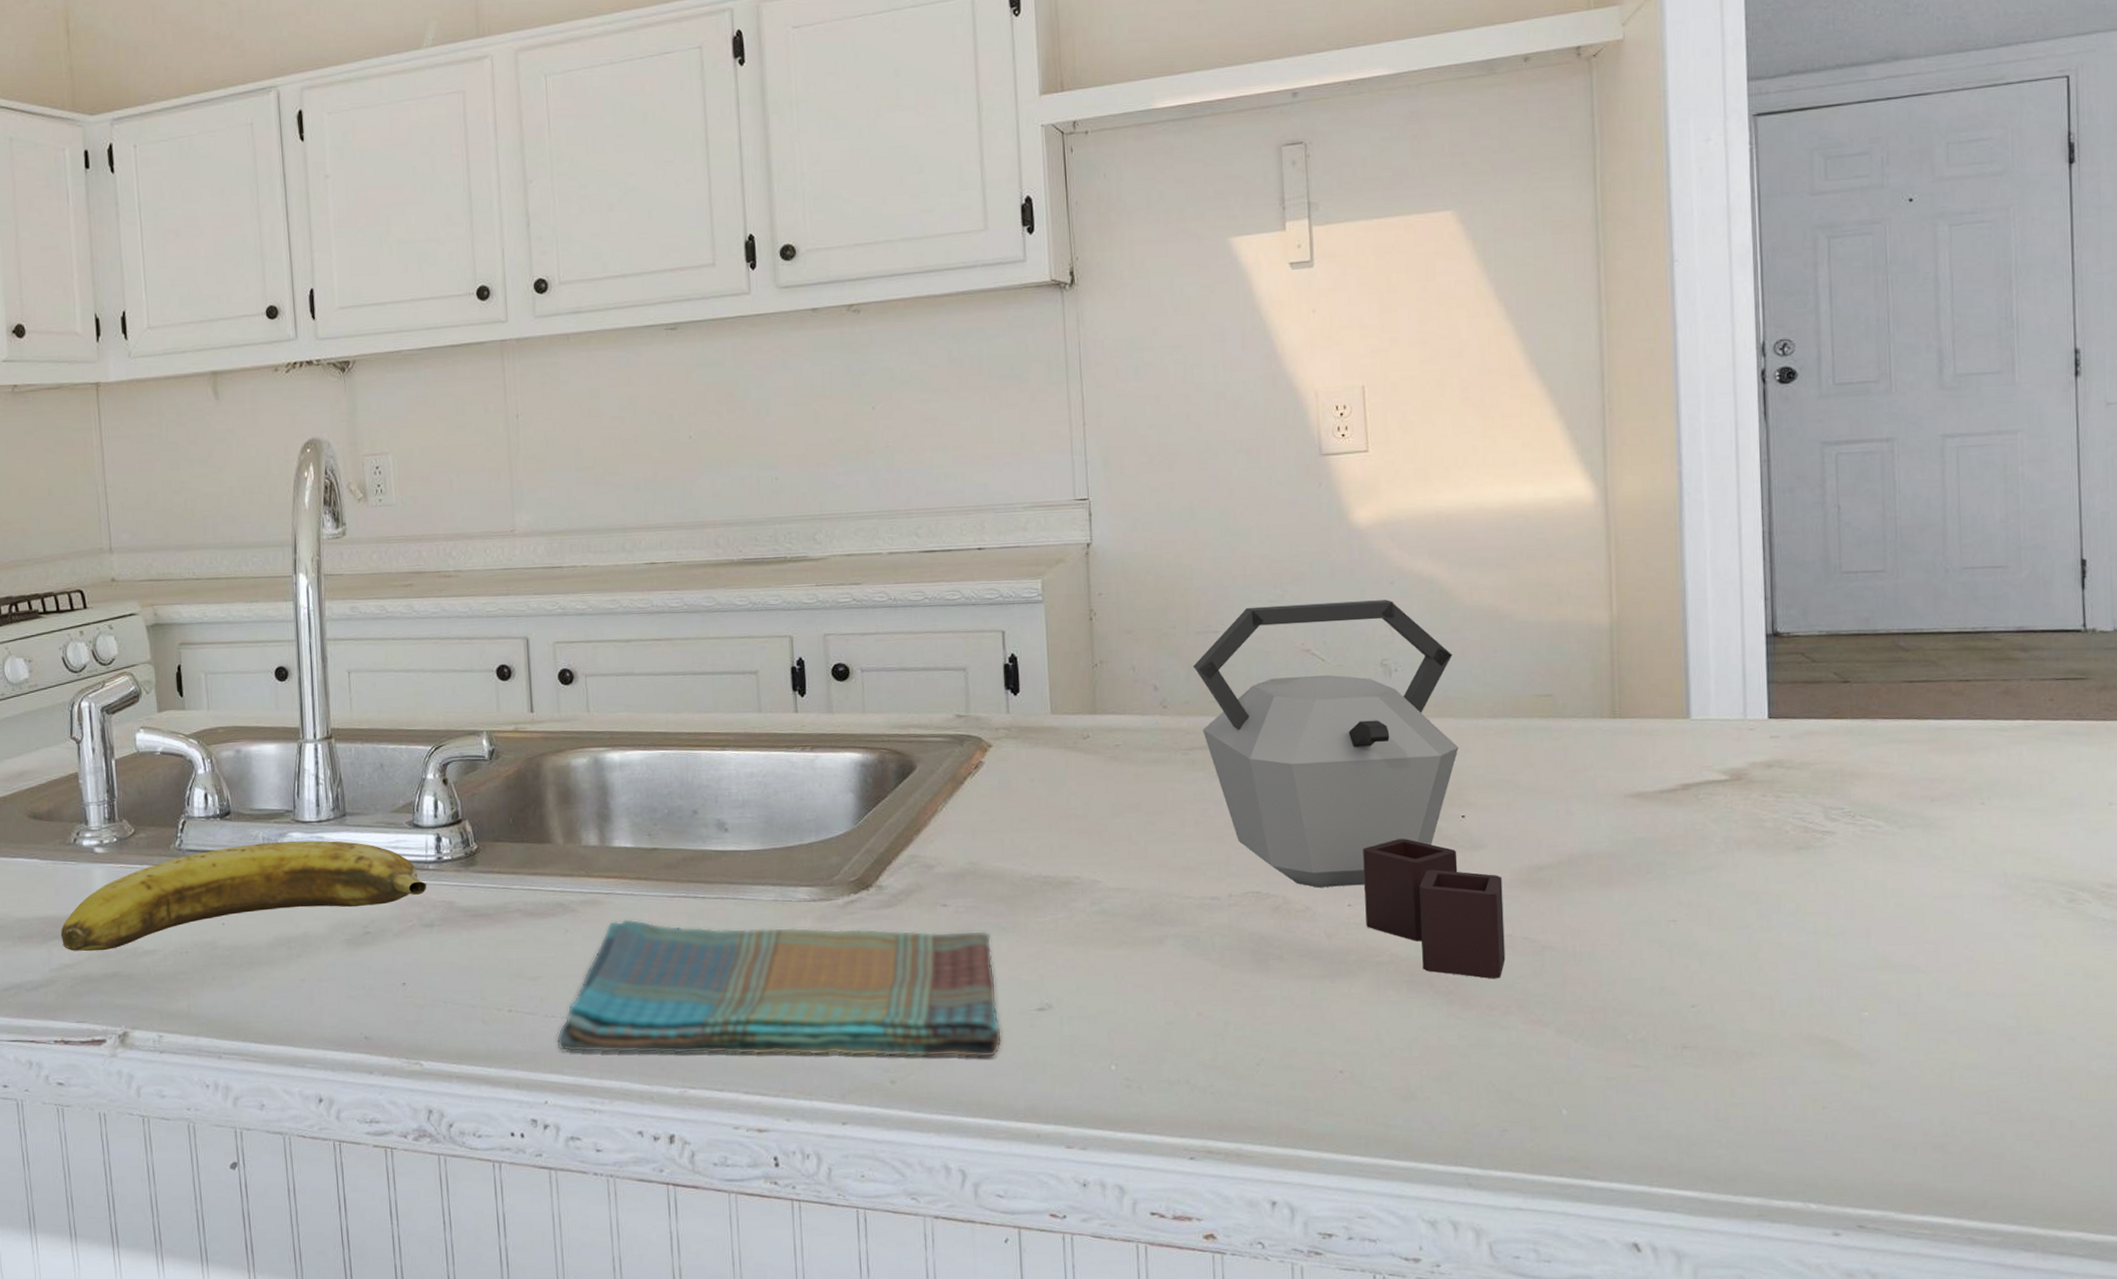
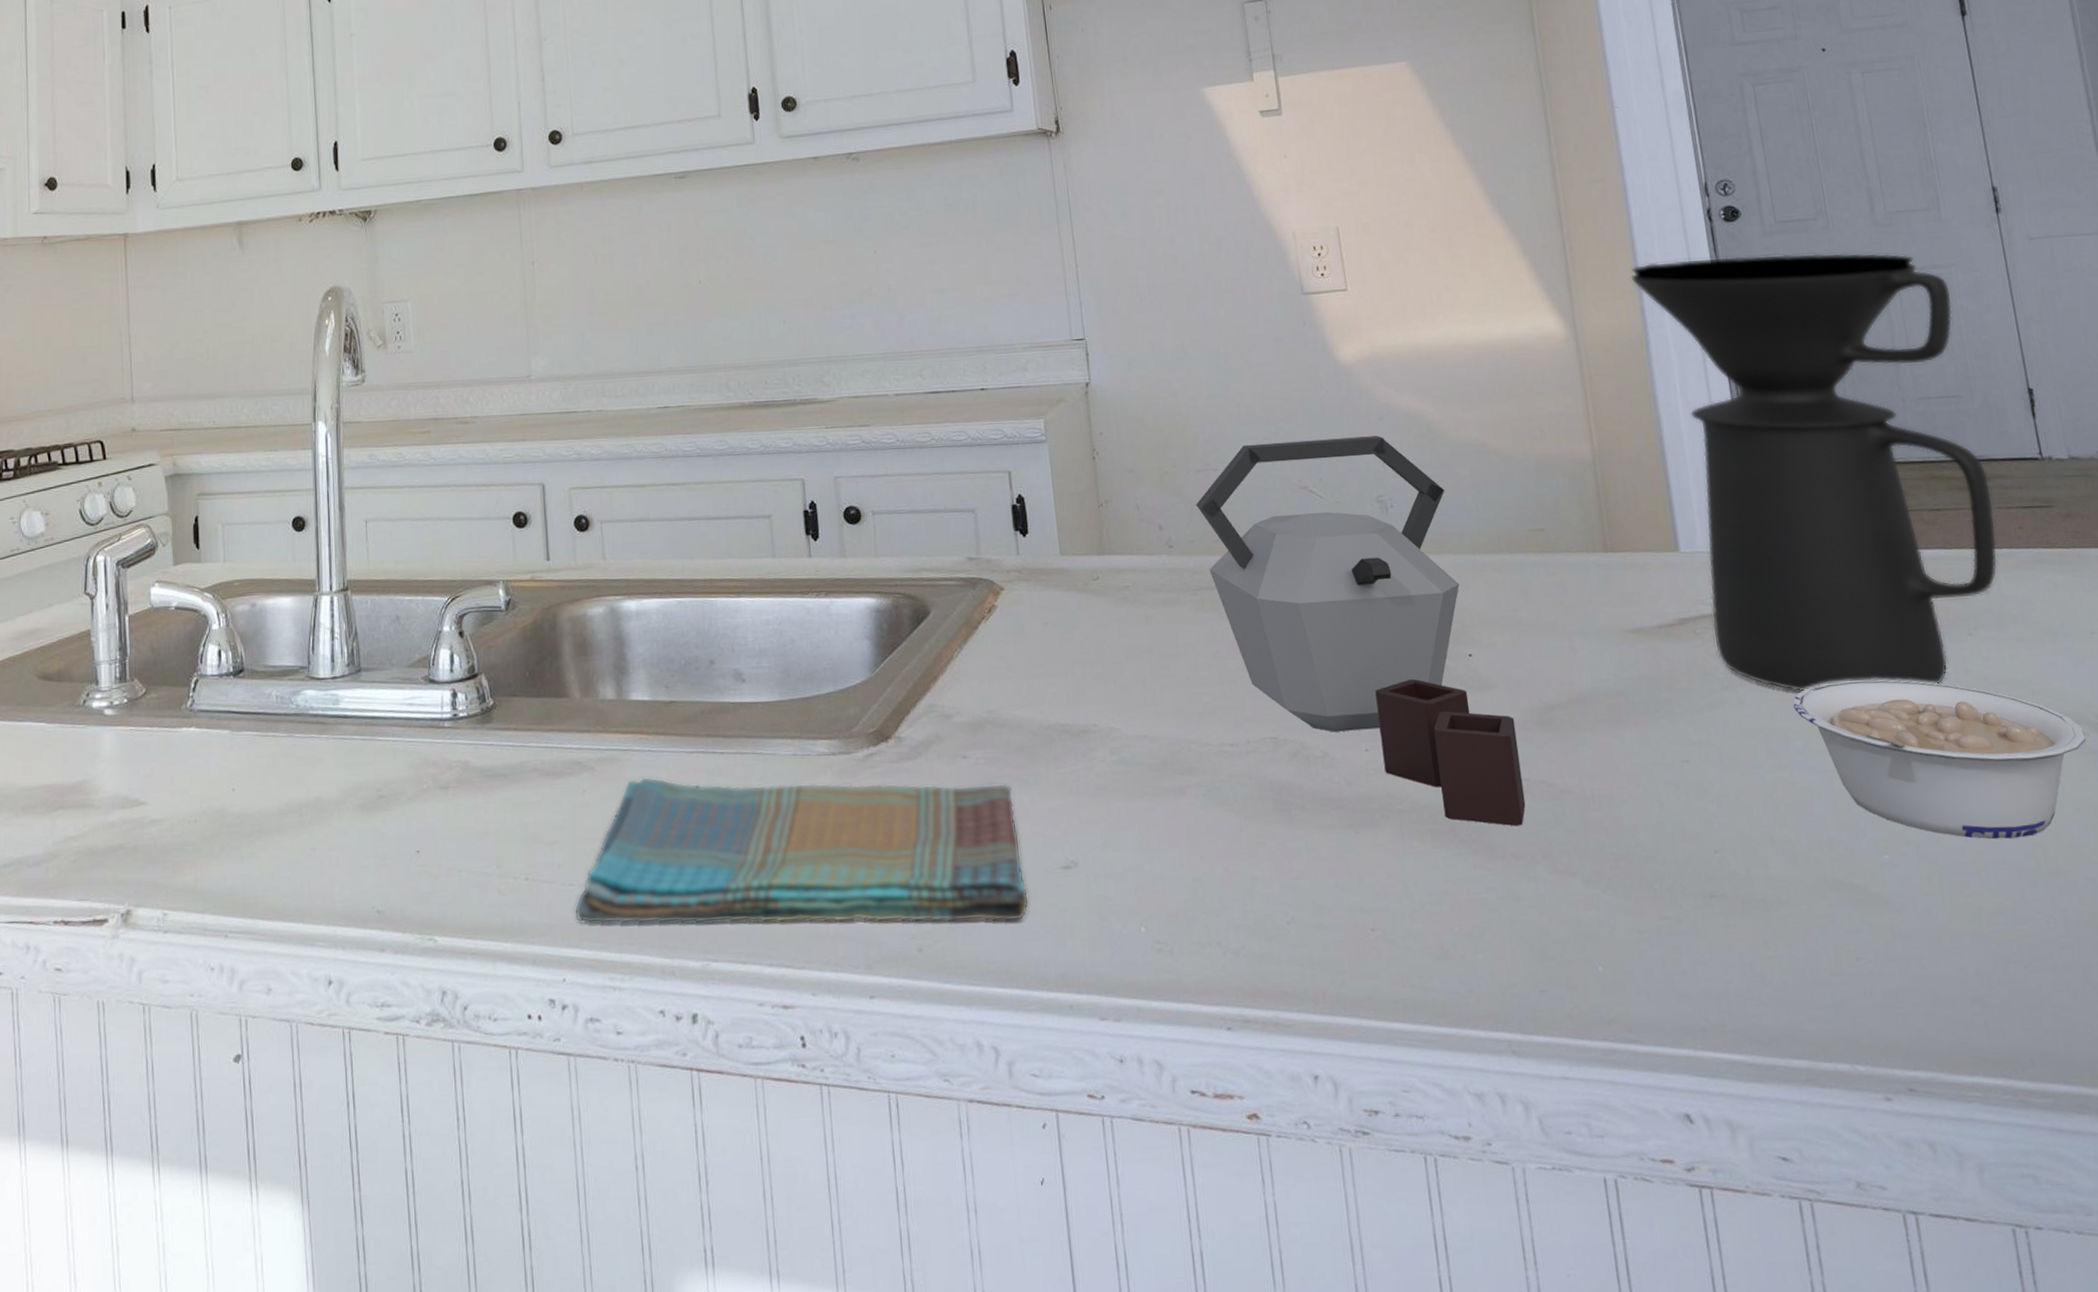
banana: present [60,840,427,952] -> none [65,698,443,822]
coffee maker: none [1671,417,2027,856] -> present [1631,252,1998,692]
legume: none [1789,845,2087,1000] -> present [1793,679,2086,840]

